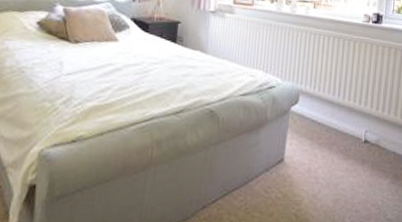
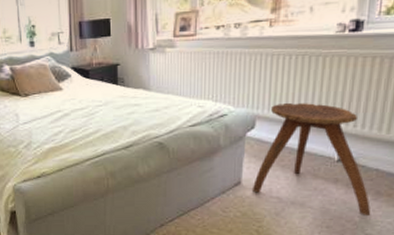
stool: none [293,80,391,199] -> present [252,102,371,215]

